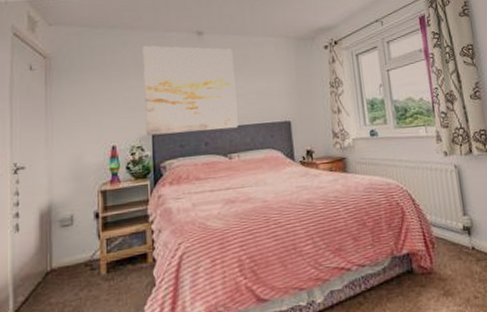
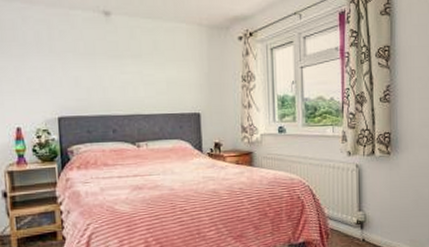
wall art: present [142,45,238,136] -> none [45,23,147,119]

